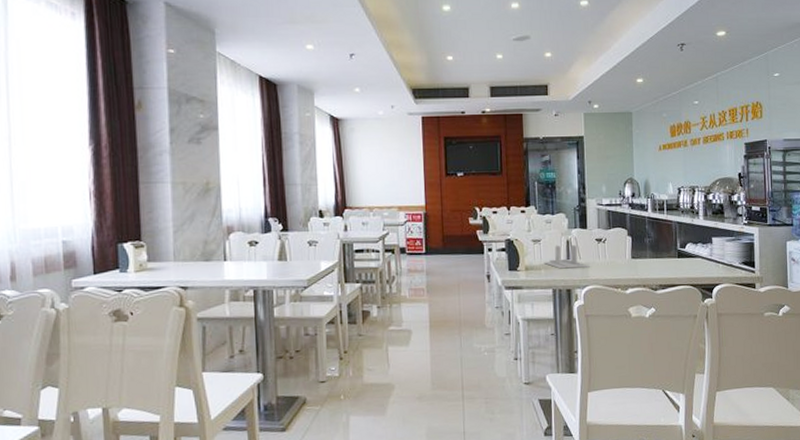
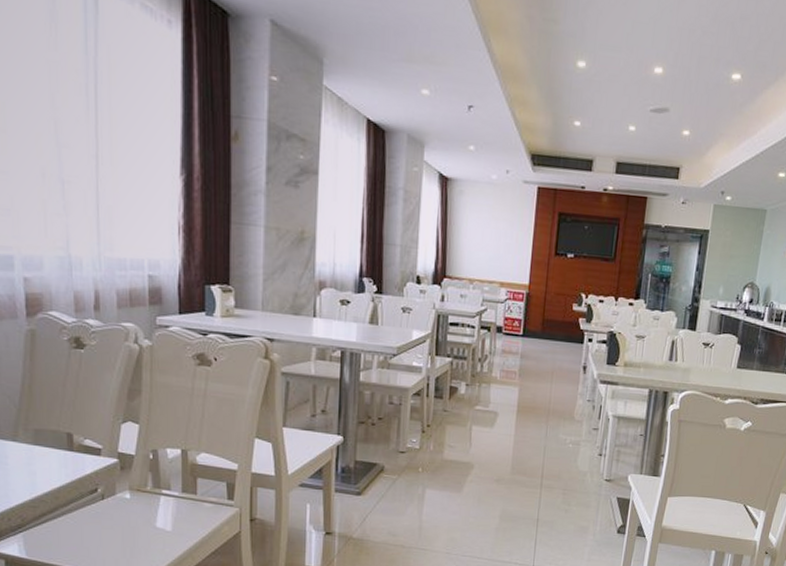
napkin holder: present [544,245,590,269] -> none [645,344,692,372]

